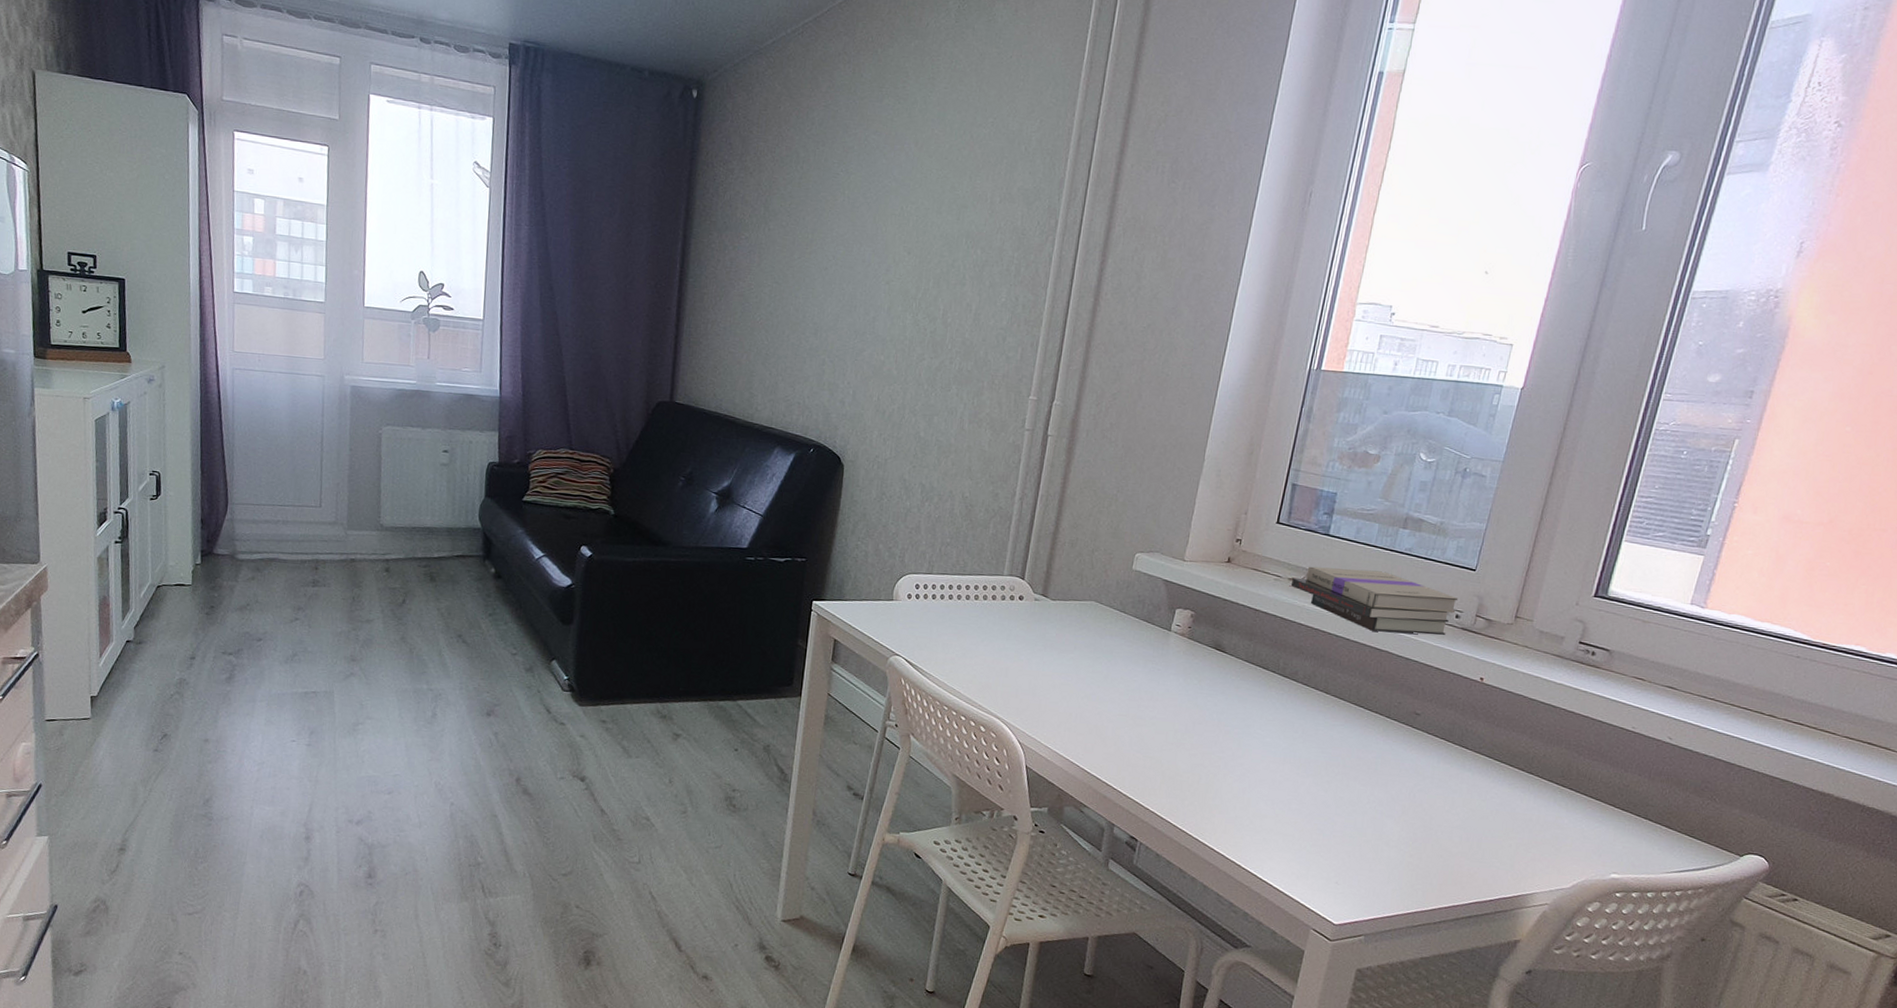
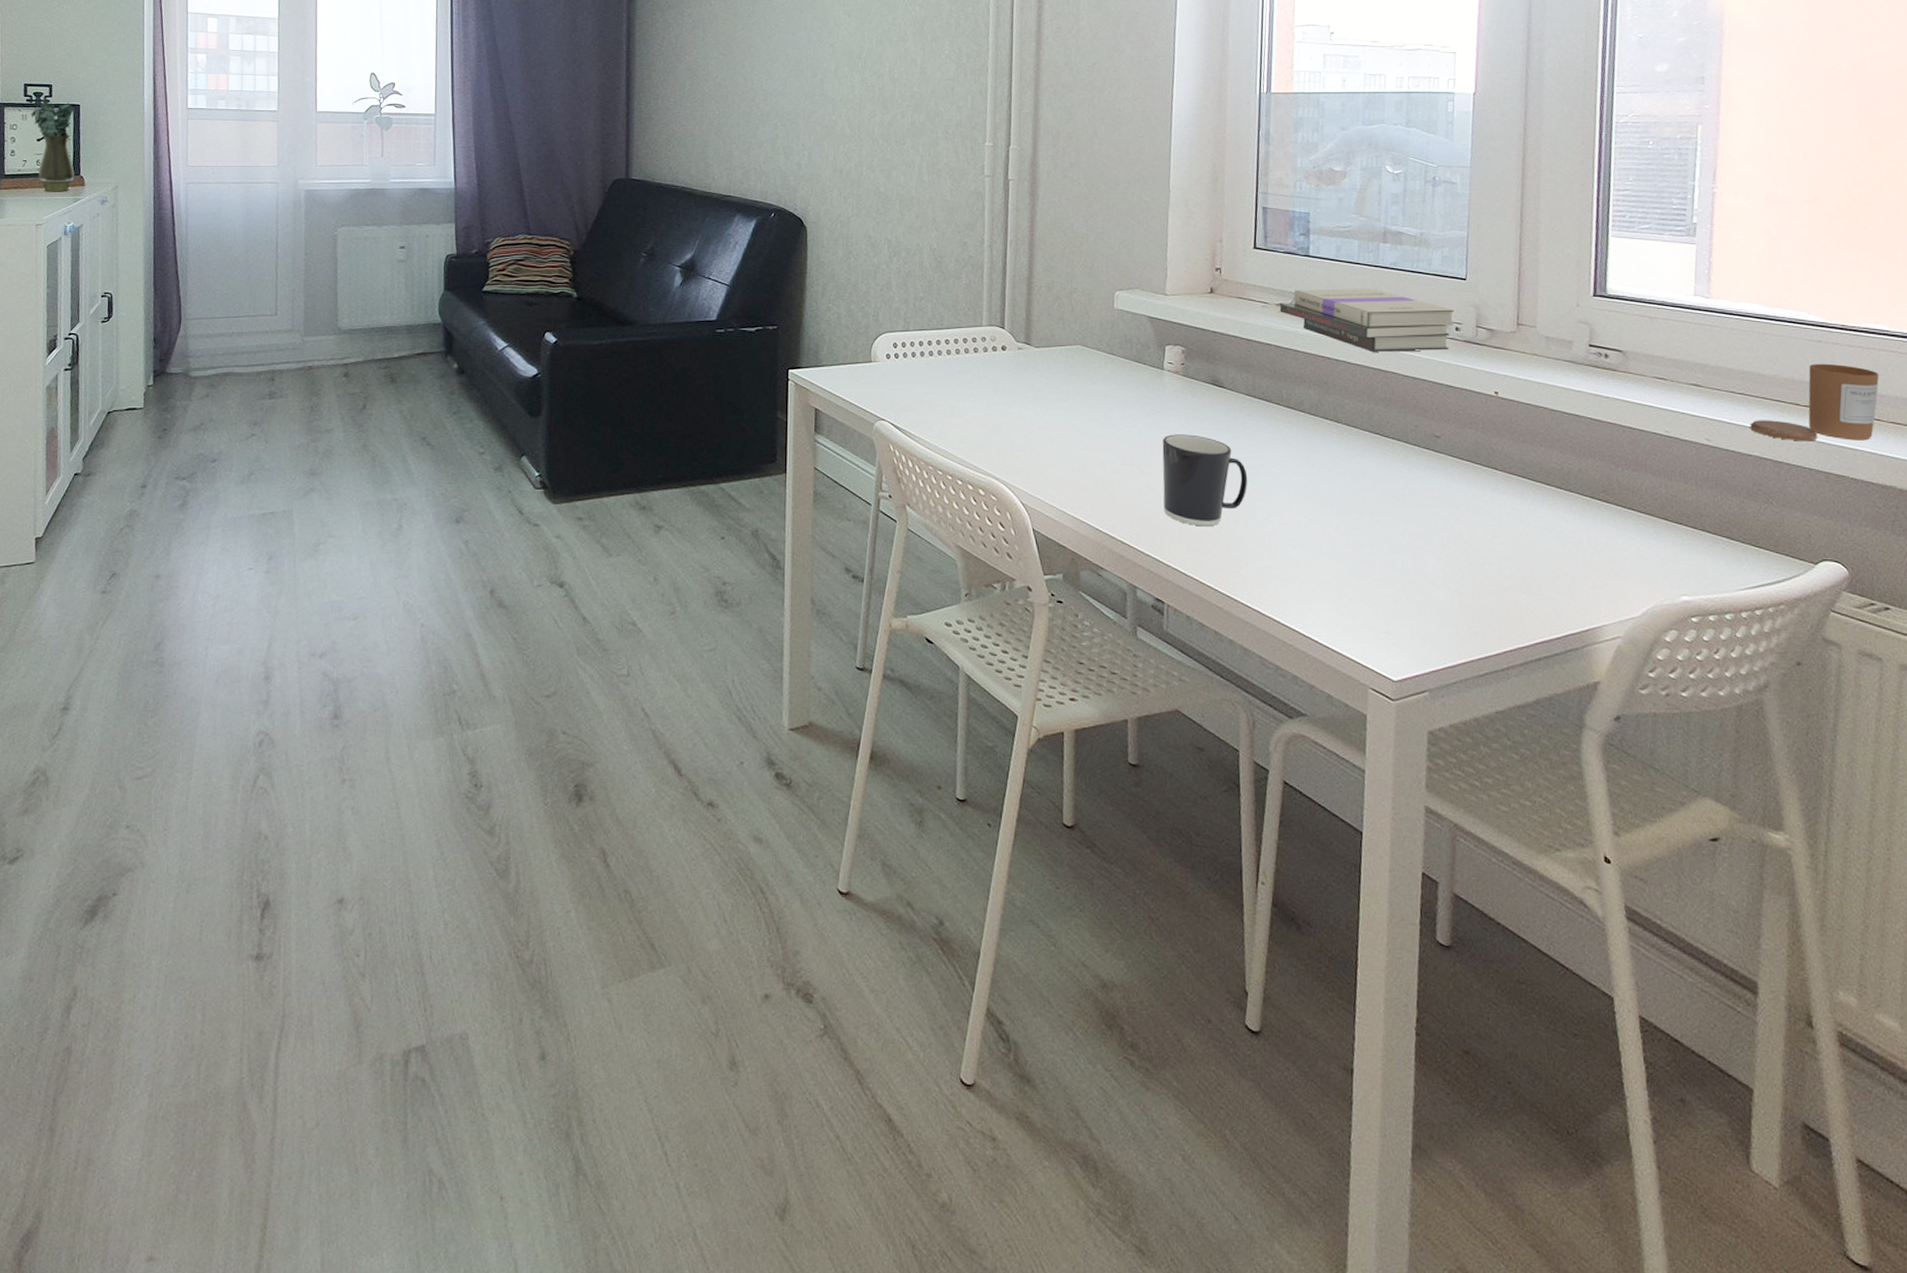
vase: none [75,268,121,367] -> present [31,97,75,192]
mug: none [1151,691,1234,777] -> present [1162,434,1248,527]
candle: none [1712,677,1846,751] -> present [1749,363,1879,442]

